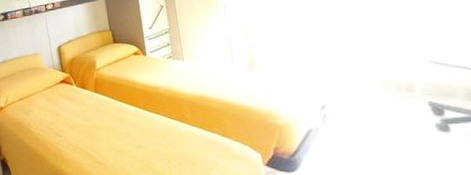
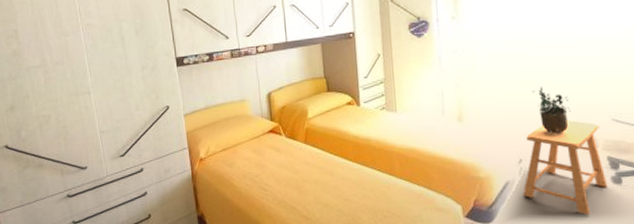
stool: none [327,63,432,167] -> present [522,120,608,216]
potted plant: none [330,29,378,78] -> present [532,86,571,134]

